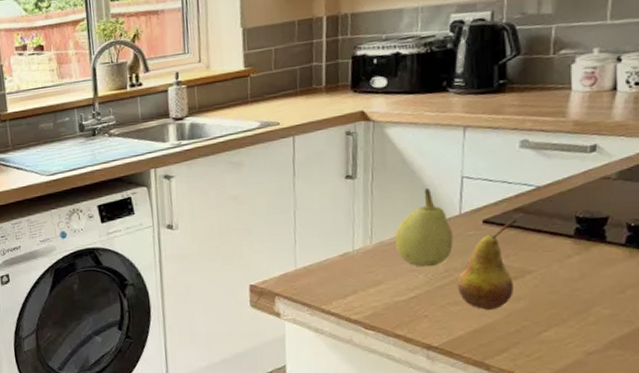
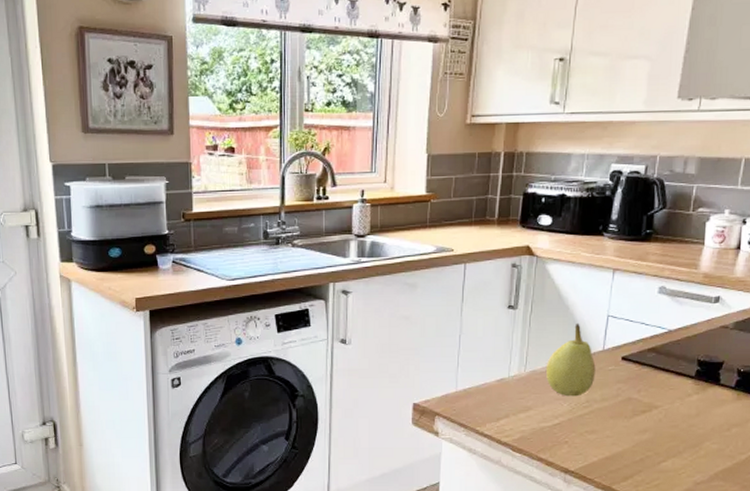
fruit: present [457,219,517,311] -> none [595,358,650,440]

